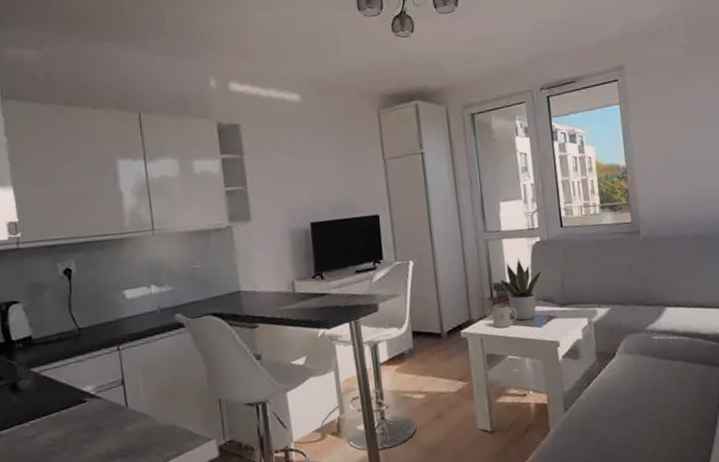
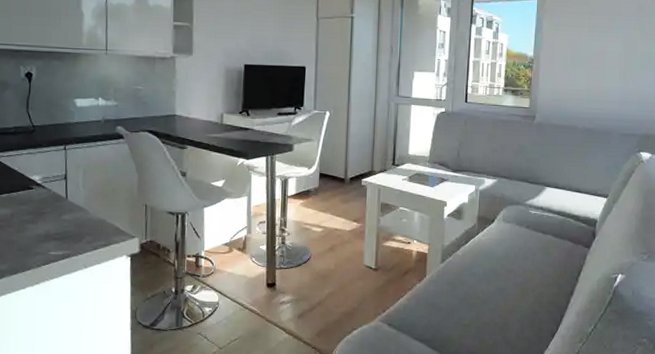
books: present [486,281,511,312] -> none [388,141,412,167]
mug: present [491,304,518,329] -> none [391,161,415,183]
potted plant: present [500,259,542,321] -> none [403,124,441,179]

